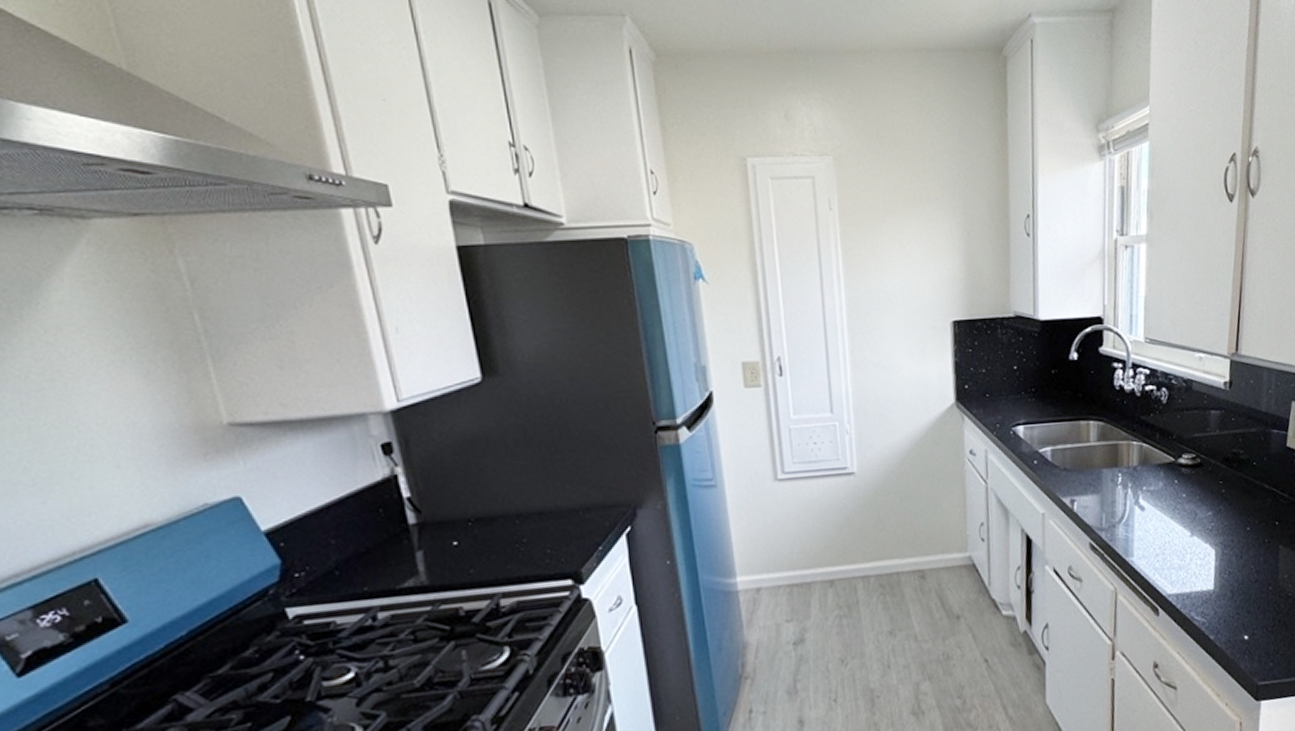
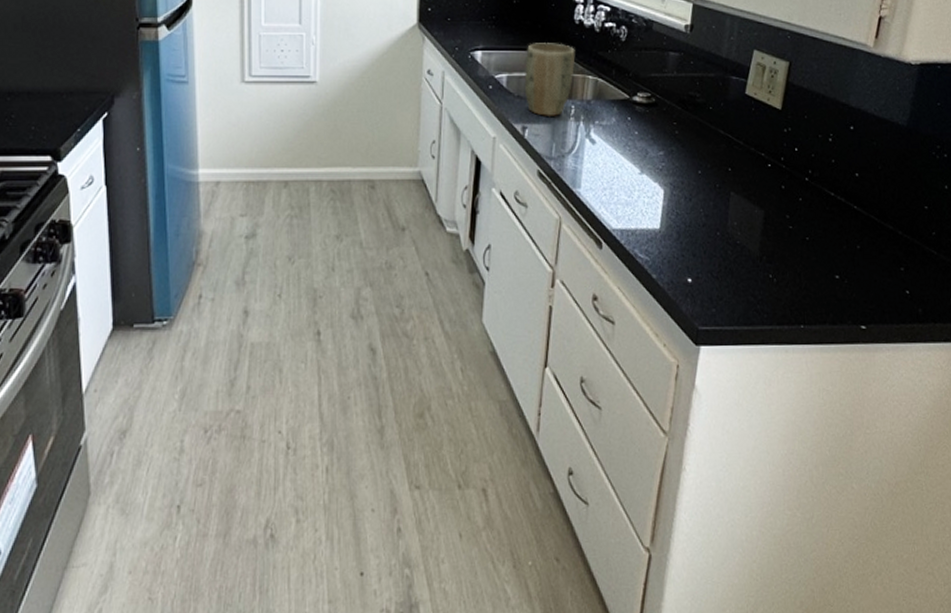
plant pot: none [1068,411,1119,488] -> present [524,43,576,118]

